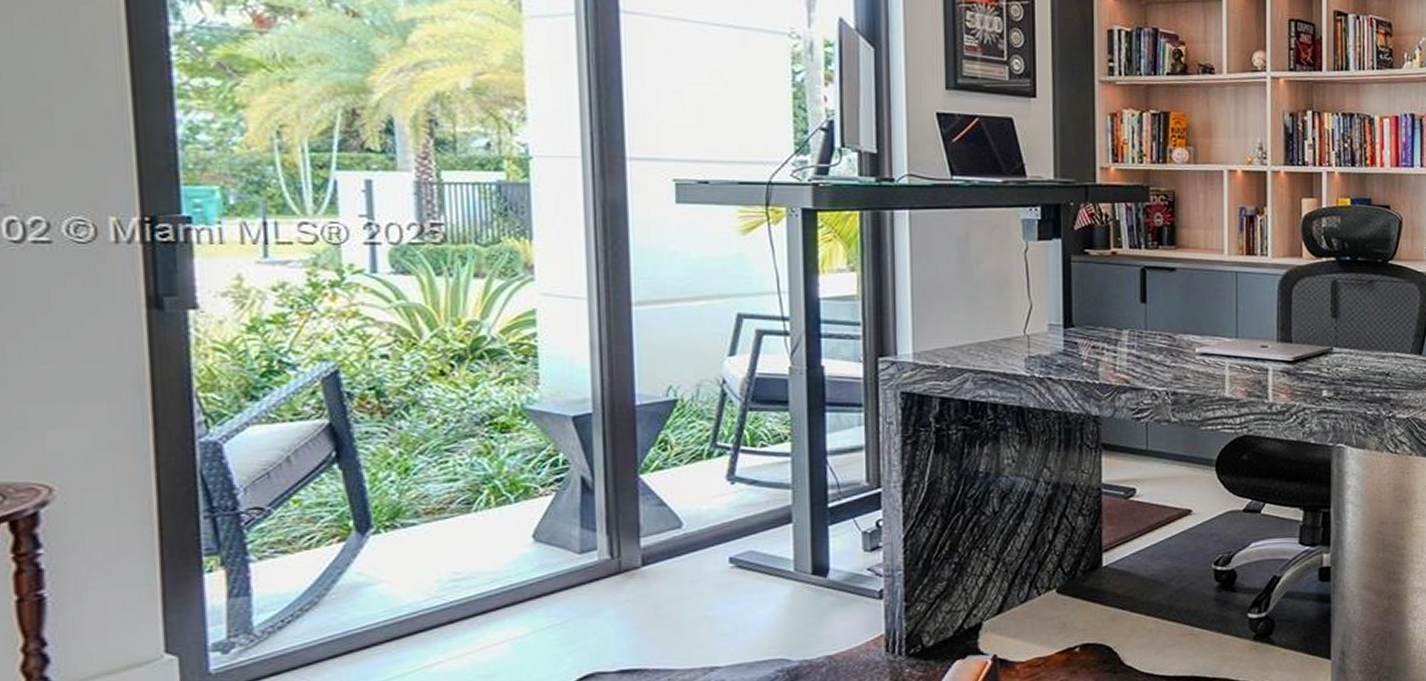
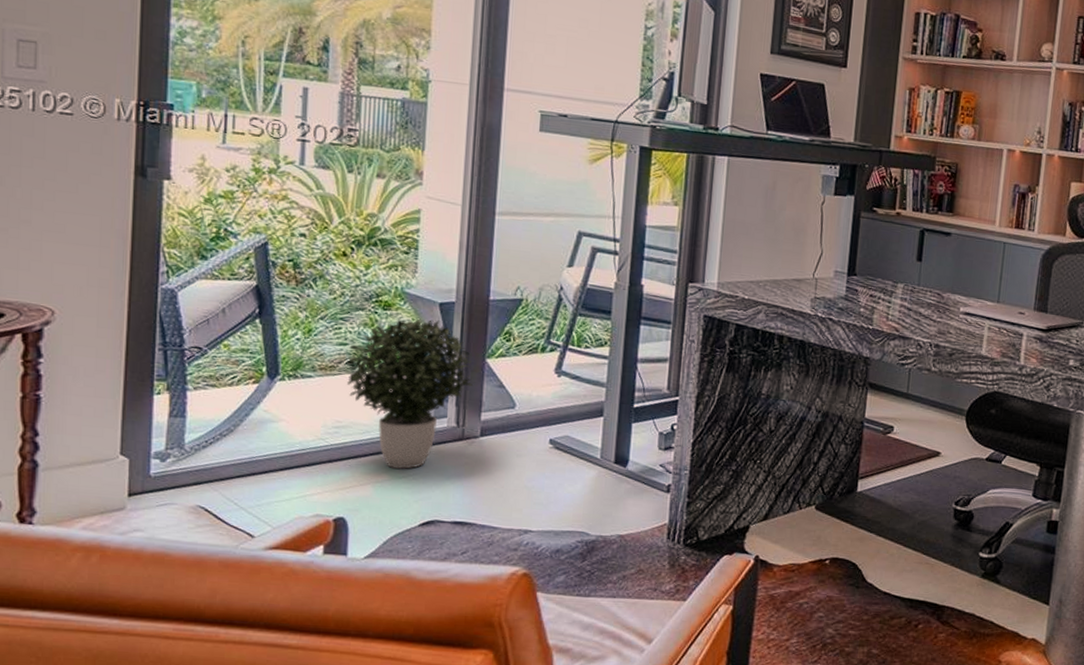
potted plant: none [458,437,625,619] -> present [346,319,473,469]

